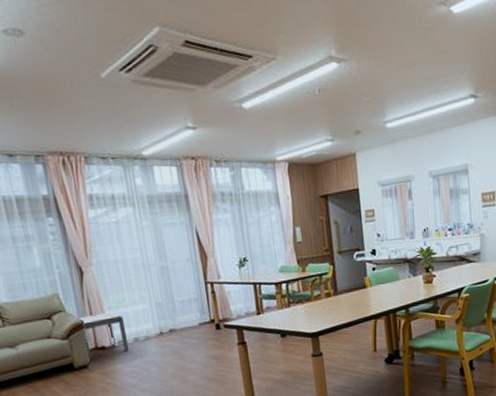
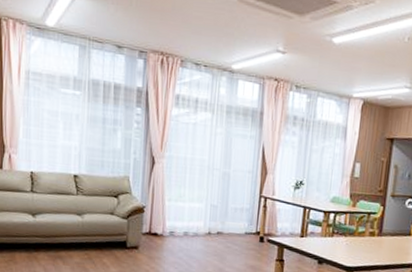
side table: present [80,312,130,360] -> none [141,202,179,243]

